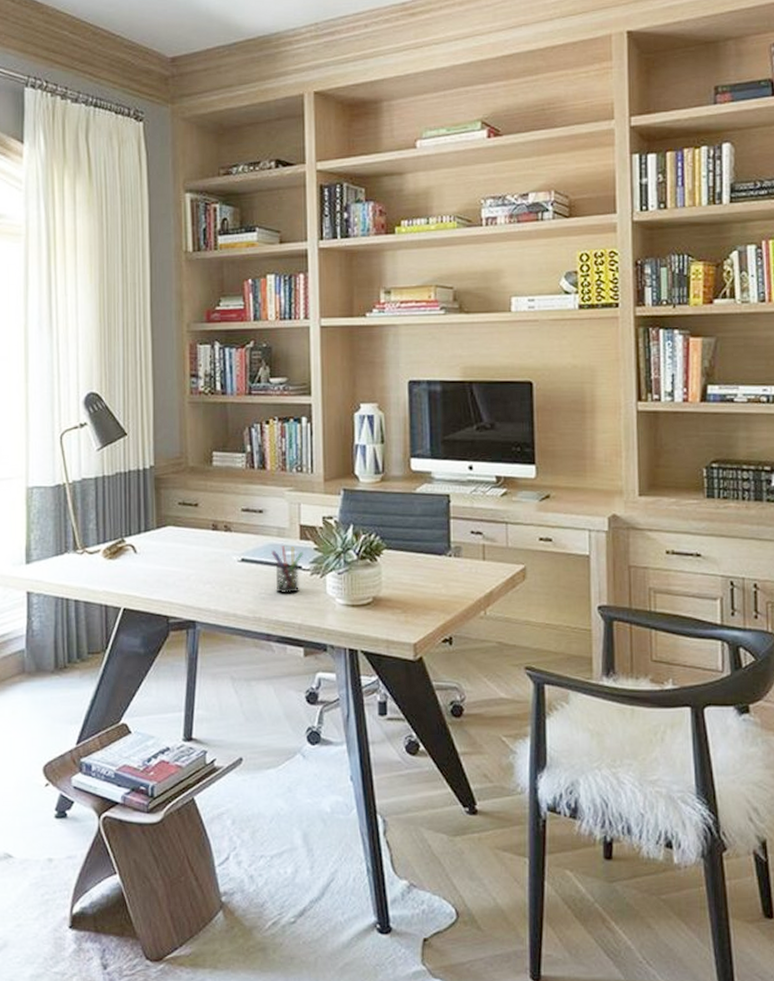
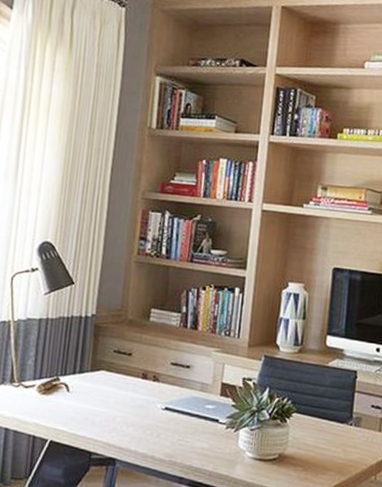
pen holder: present [271,546,303,594] -> none [192,399,222,443]

